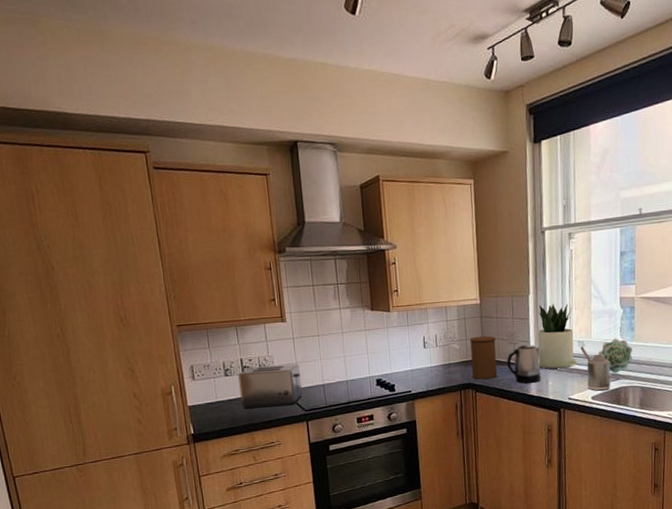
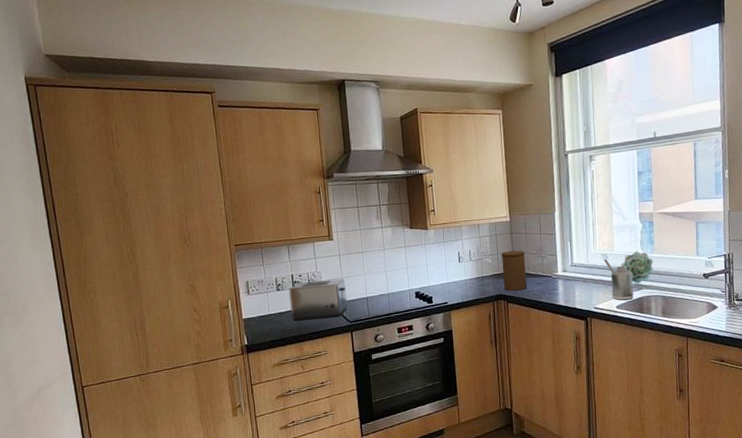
kettle: present [506,344,541,383] -> none [535,257,568,294]
planter: present [537,303,578,369] -> none [563,219,602,281]

